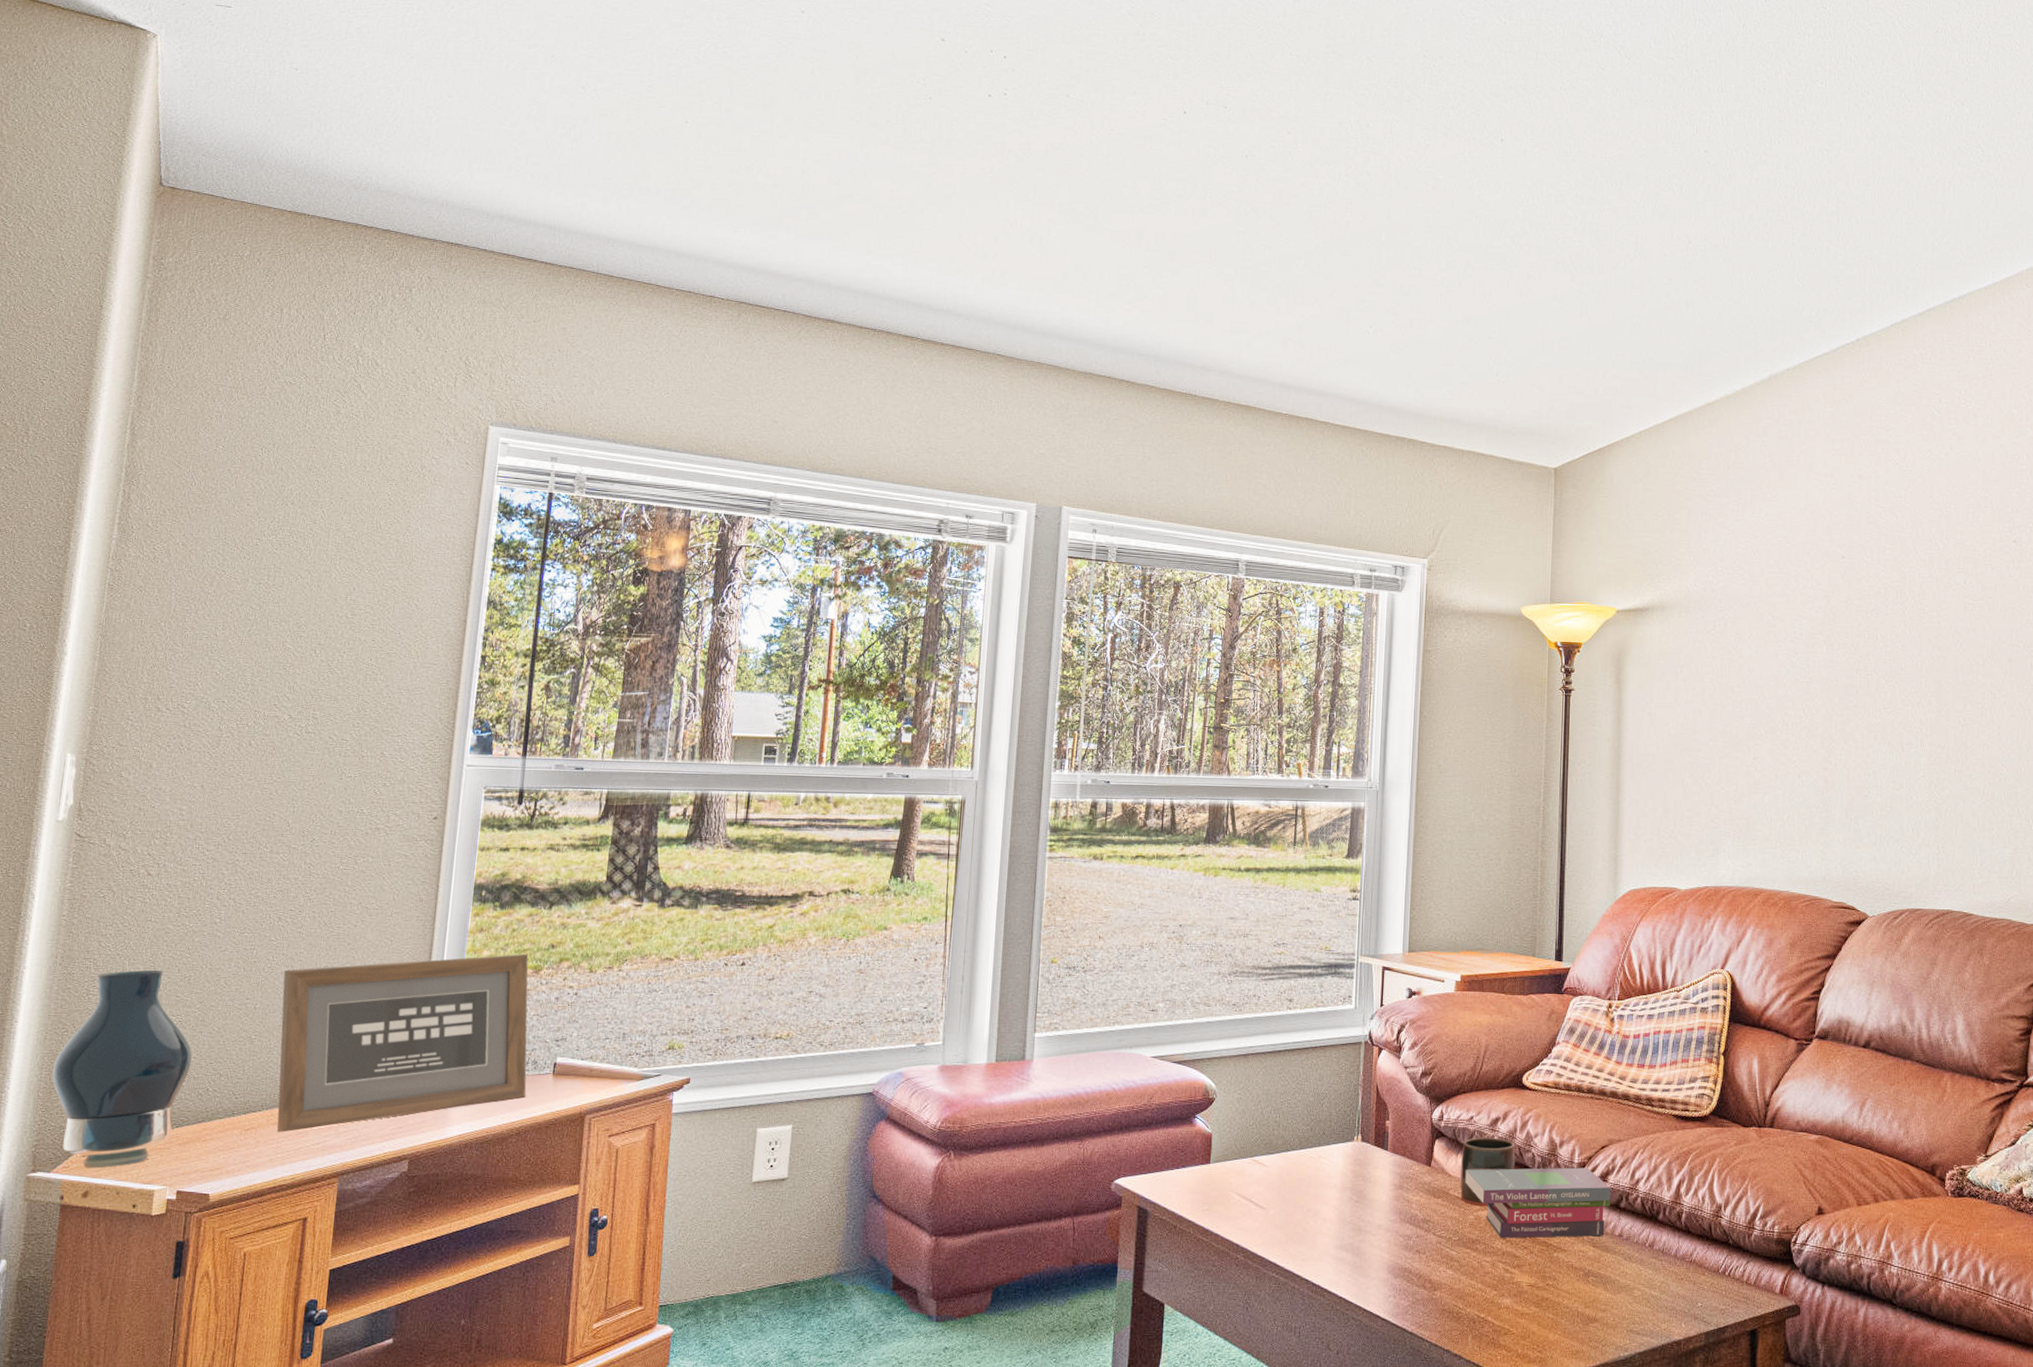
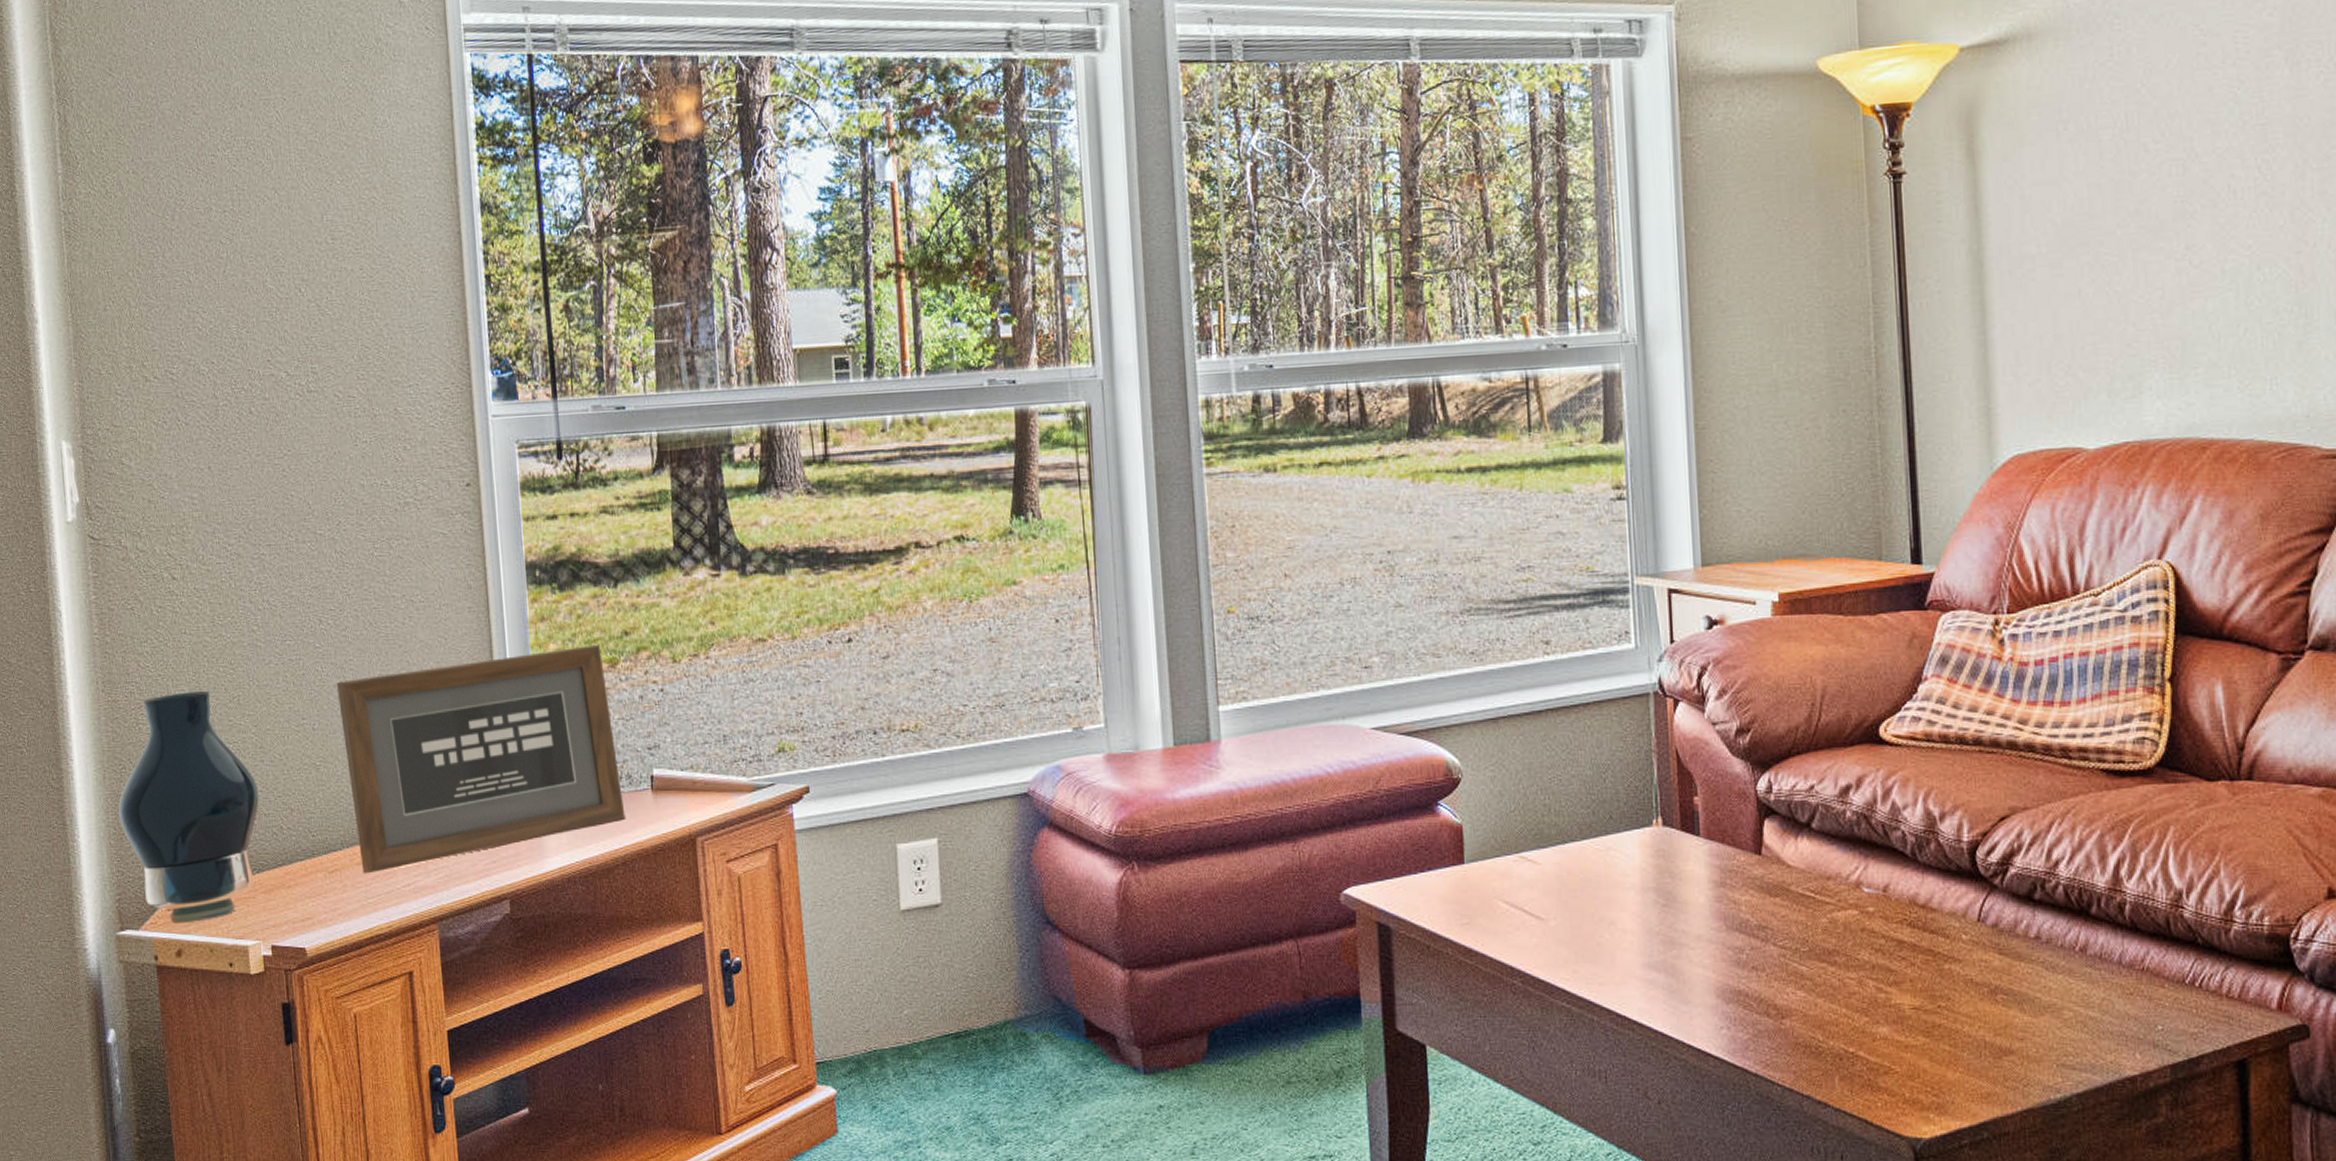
mug: present [1460,1137,1516,1206] -> none [1802,812,1879,905]
books: present [1465,1167,1611,1238] -> none [1810,847,2021,947]

